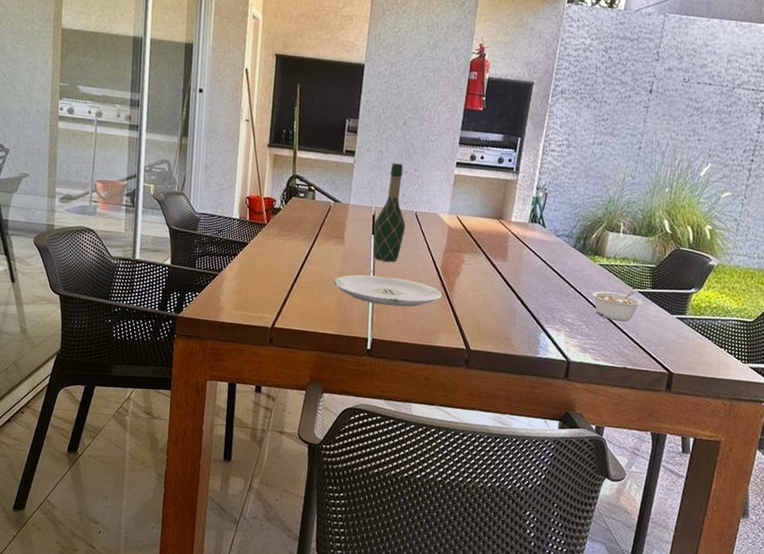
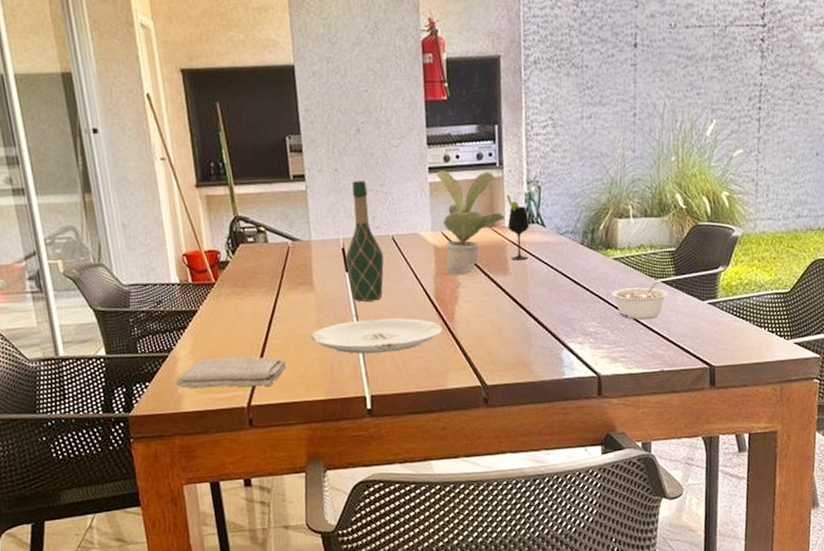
washcloth: none [220,282,309,314] -> present [176,356,287,388]
potted plant: none [454,166,512,255] -> present [436,171,505,276]
wine glass: none [511,195,533,251] -> present [505,194,530,260]

